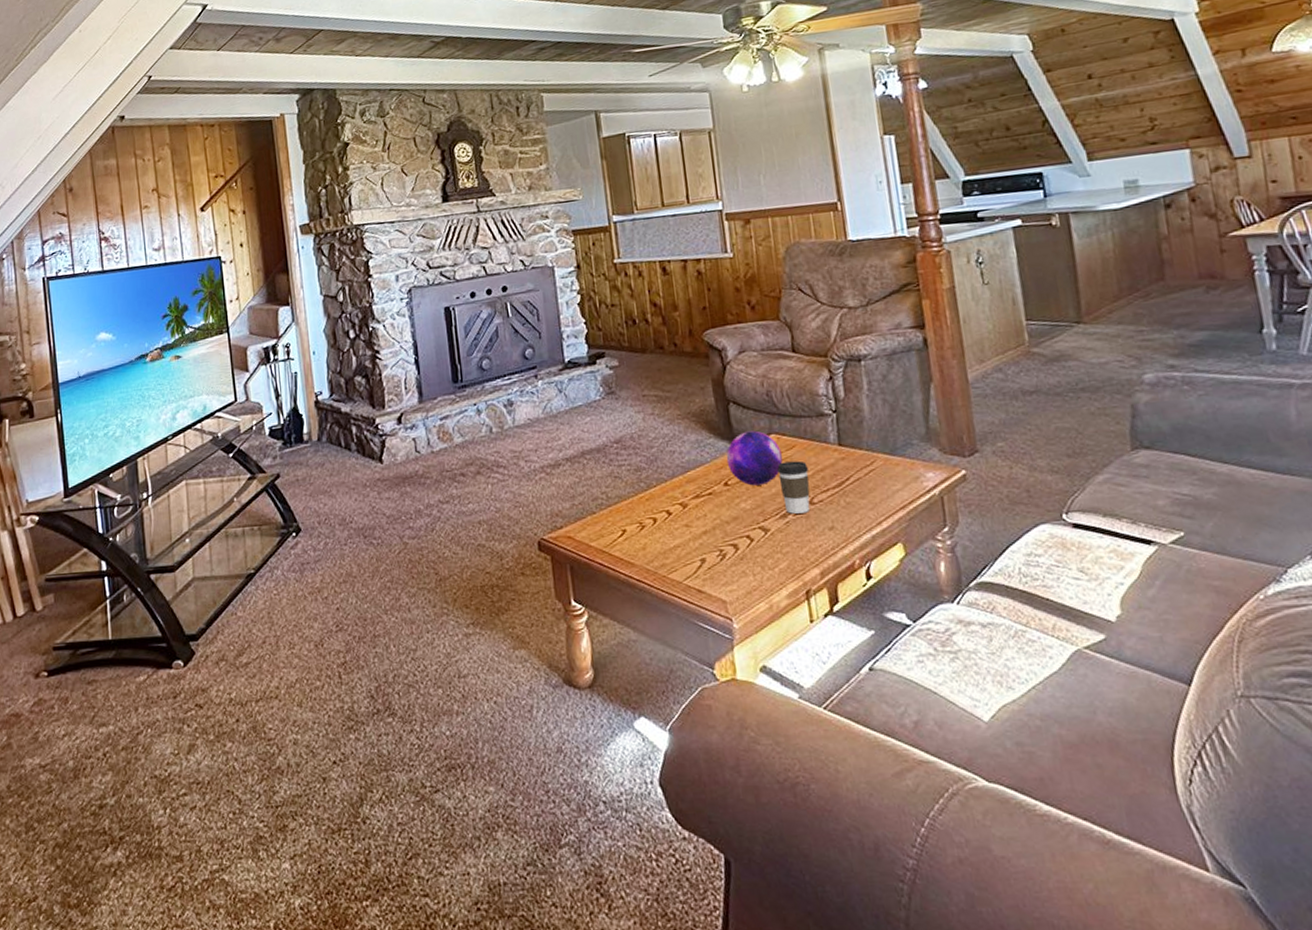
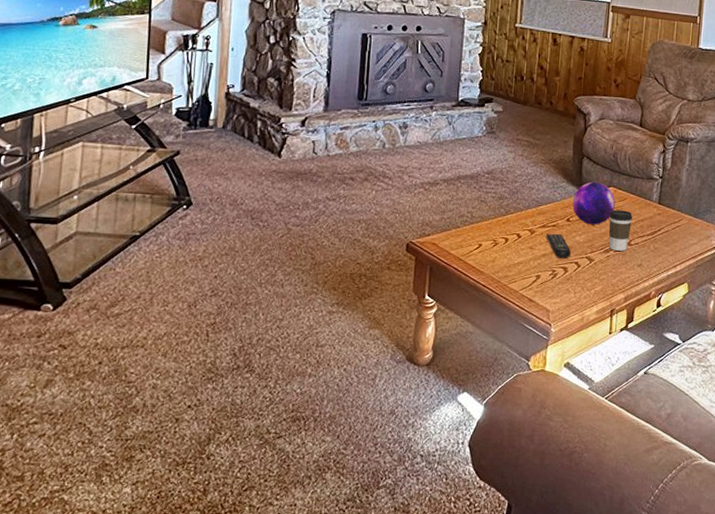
remote control: none [702,502,739,535] -> present [546,233,571,259]

